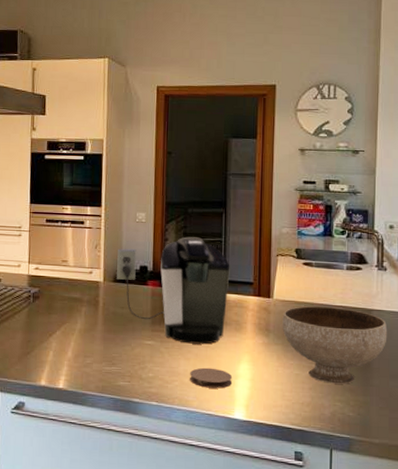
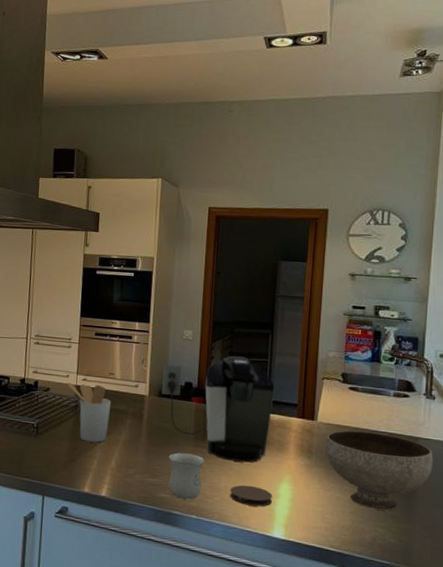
utensil holder: none [19,272,66,333] -> present [67,382,112,443]
mug: none [126,338,163,386] -> present [168,452,204,500]

